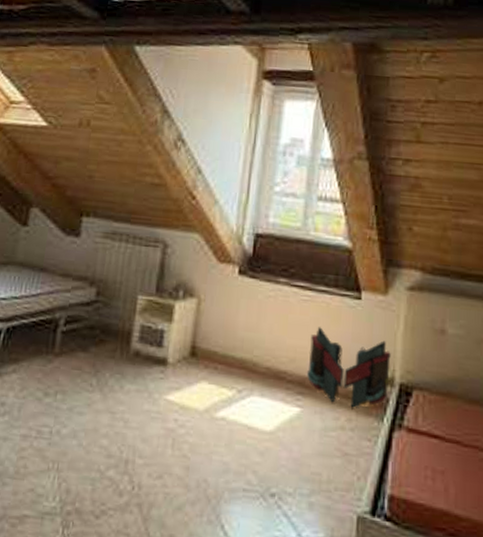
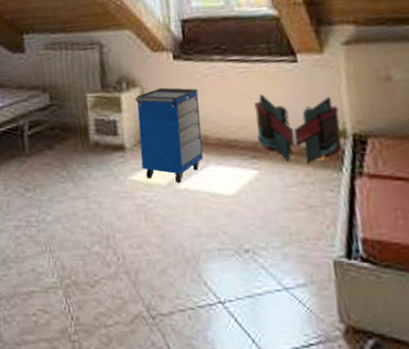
cabinet: none [181,302,257,411] -> present [134,87,204,184]

